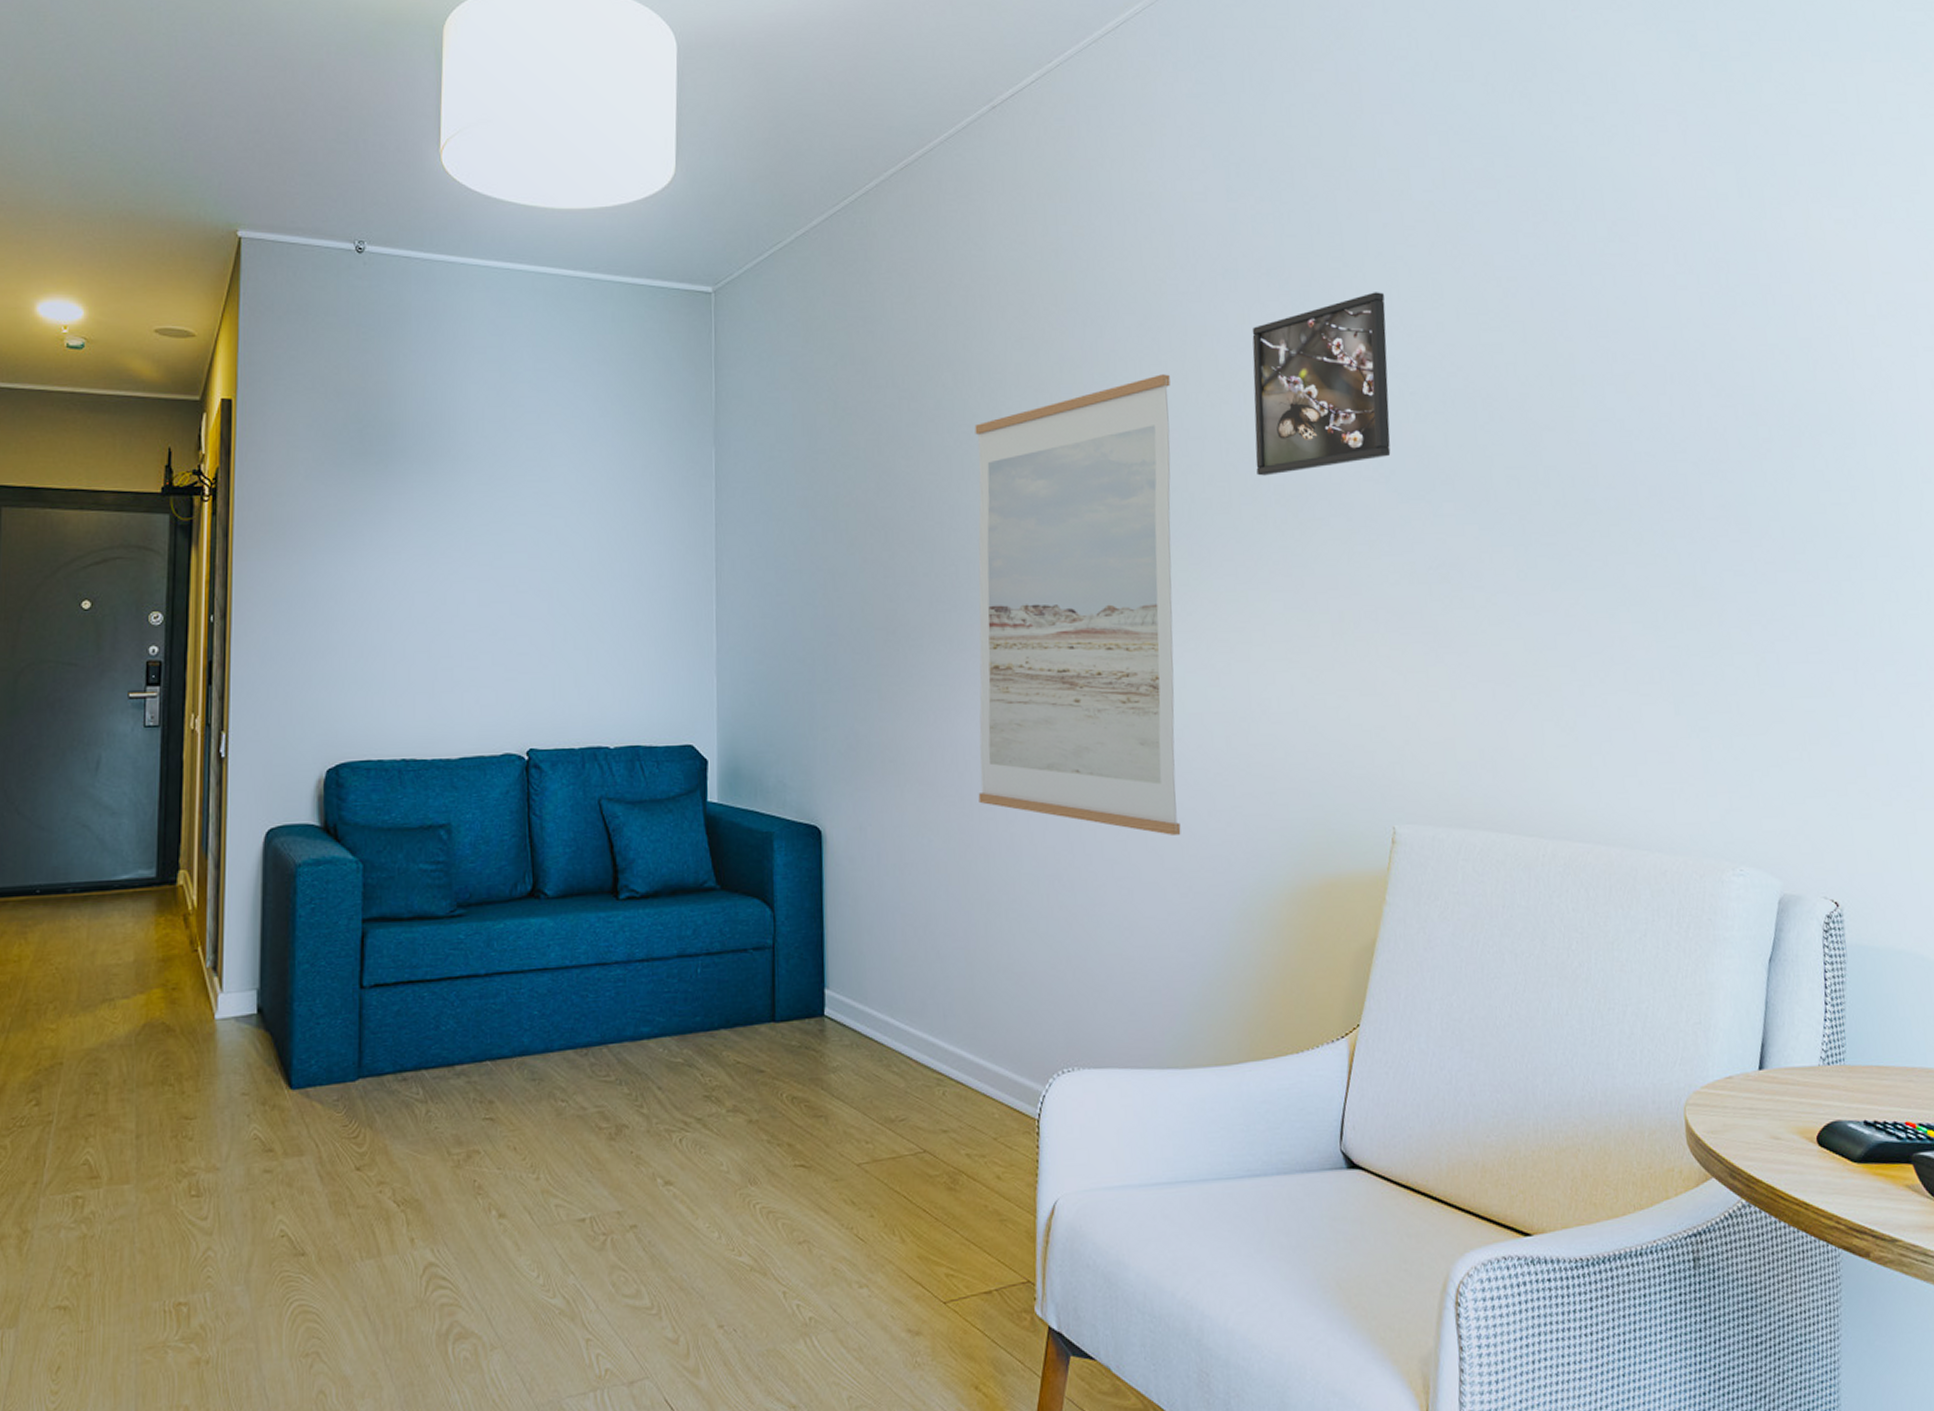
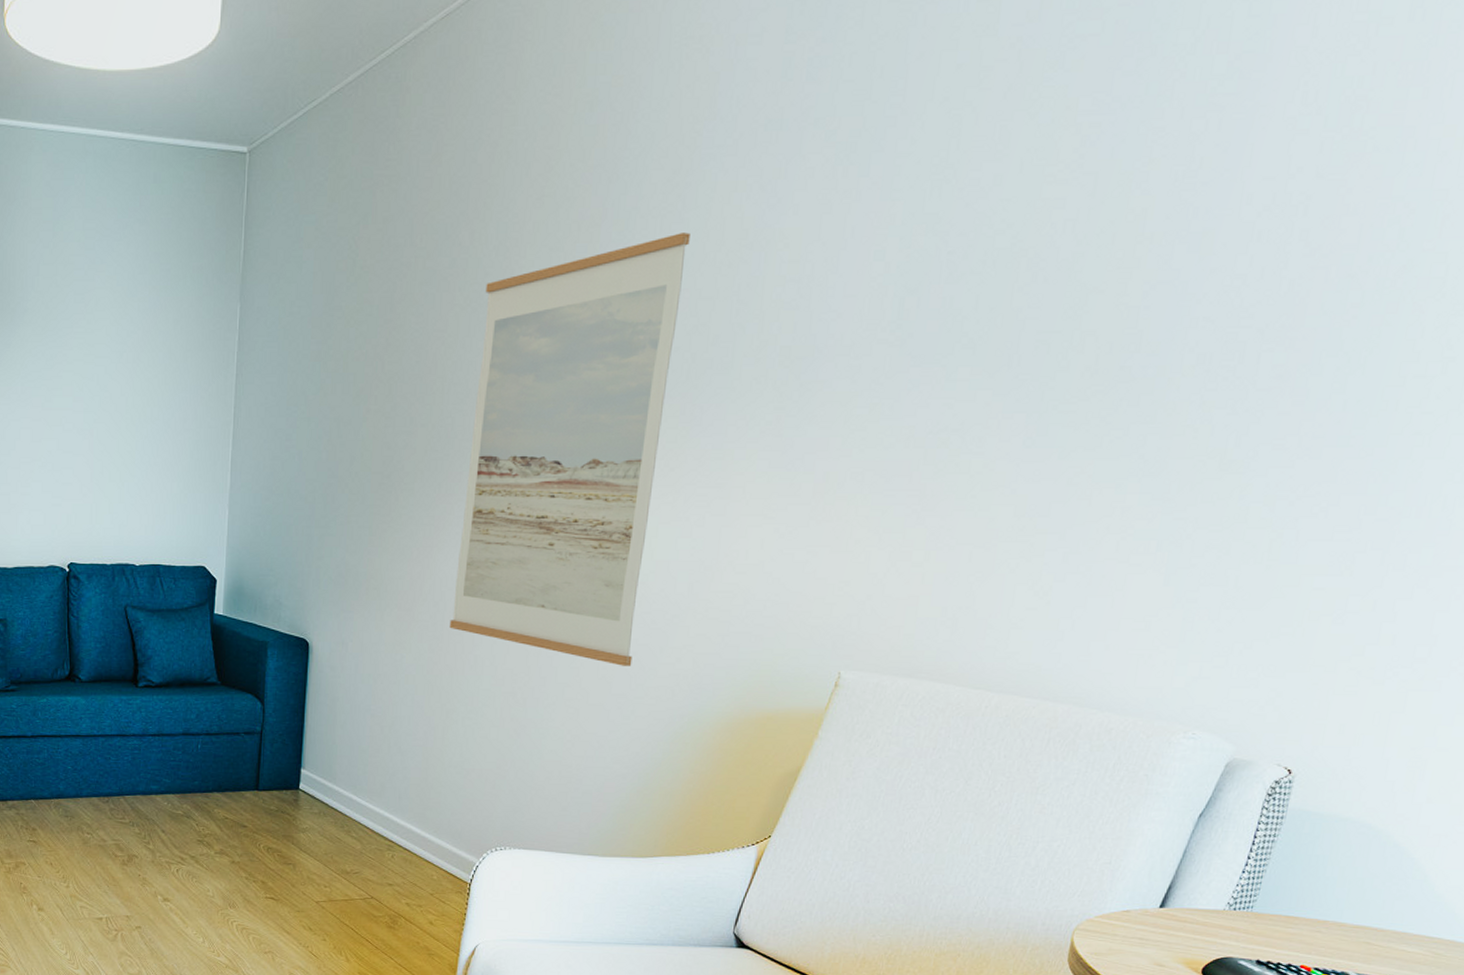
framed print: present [1252,292,1391,476] -> none [764,142,941,337]

